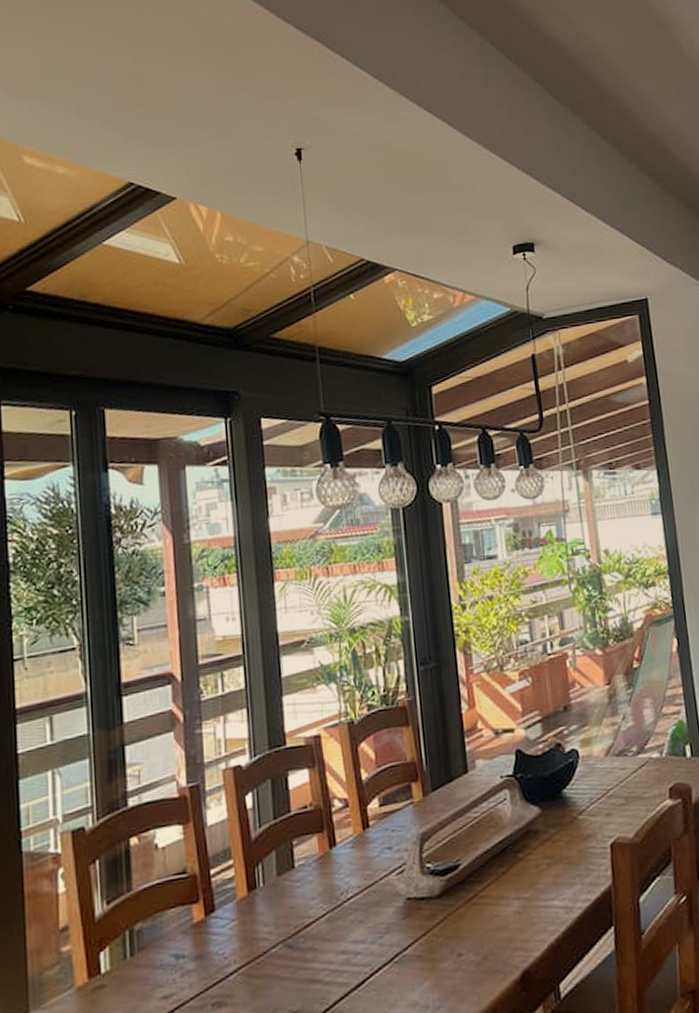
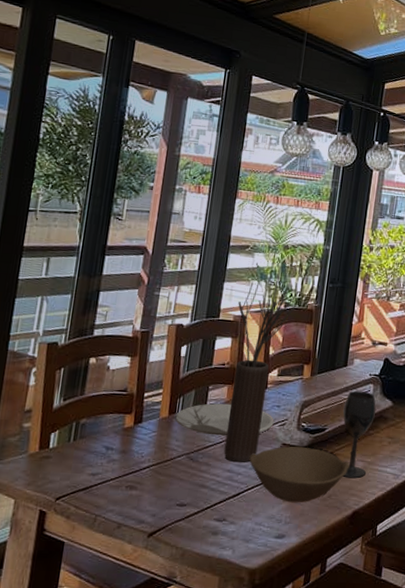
plate: none [257,858,389,909] -> present [175,403,274,436]
vase: none [306,671,383,939] -> present [224,276,300,462]
bowl: none [366,895,503,979] -> present [249,446,350,503]
wine glass: none [476,801,528,926] -> present [342,390,376,479]

